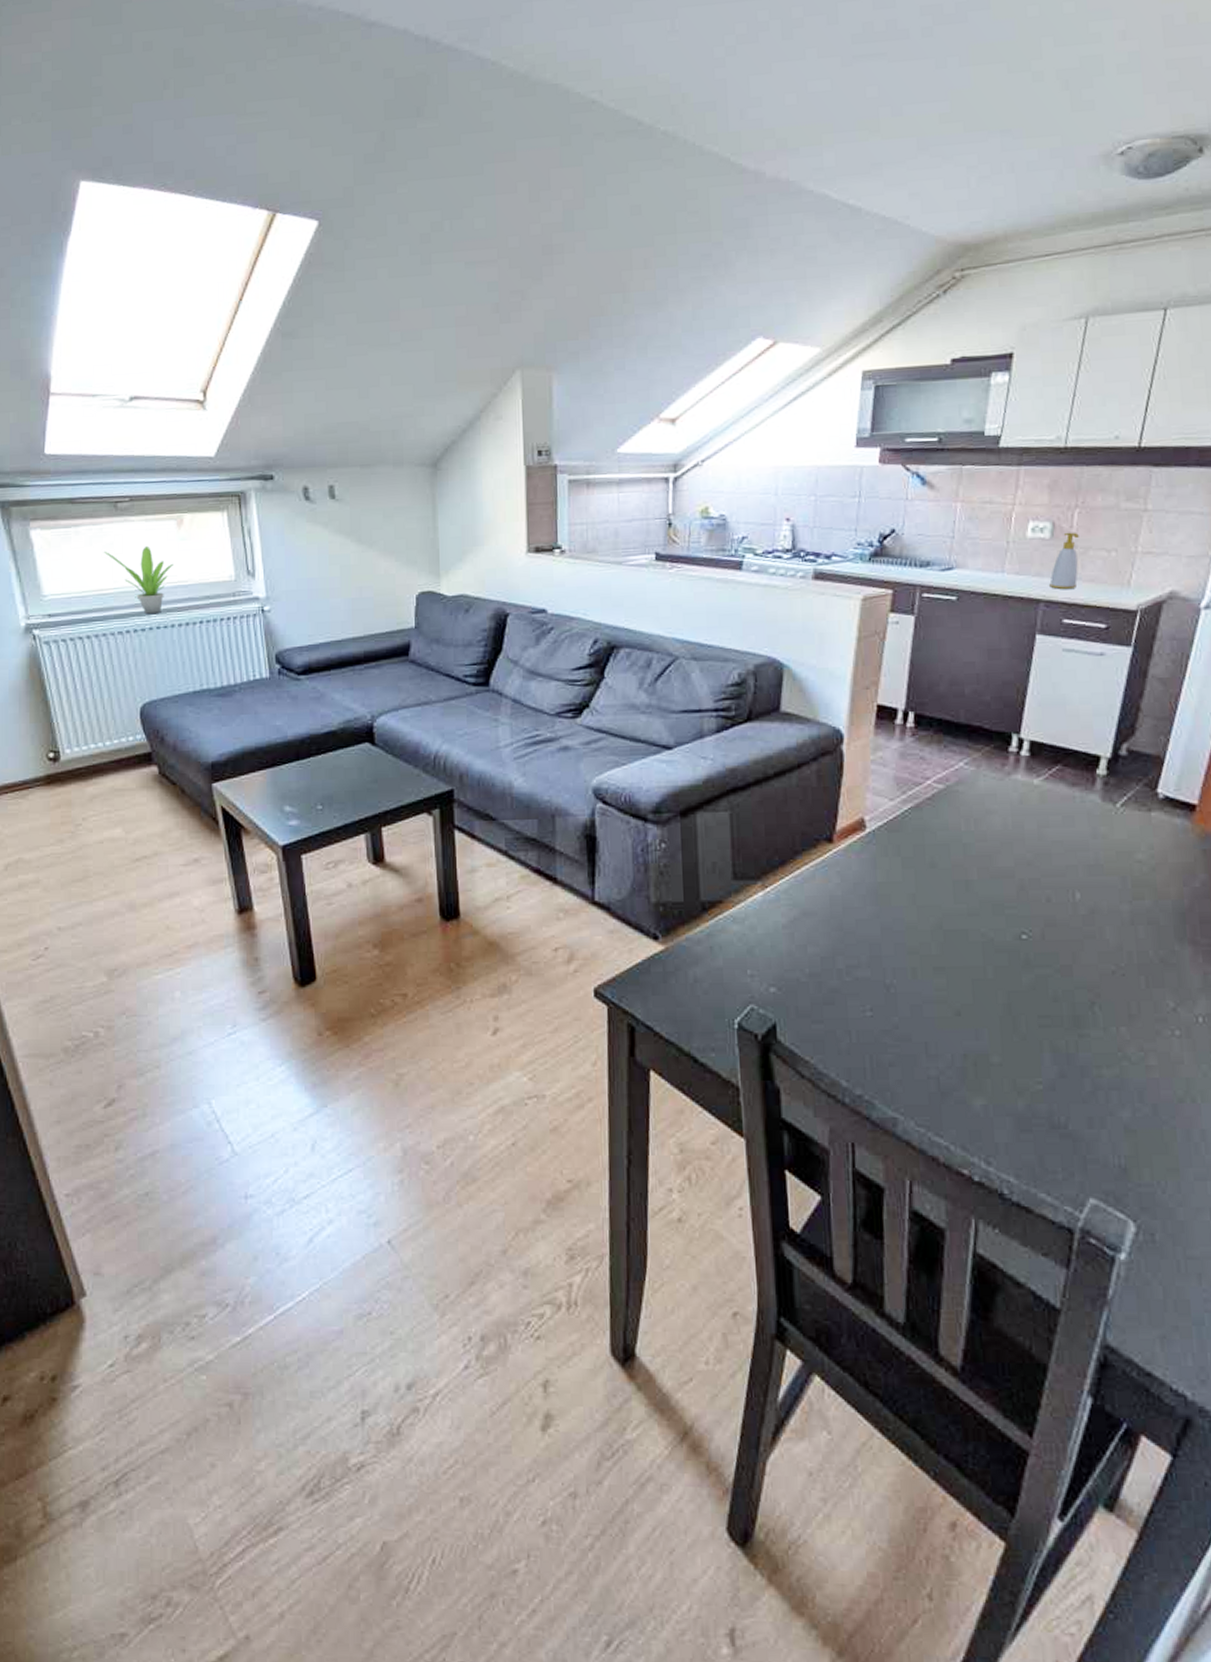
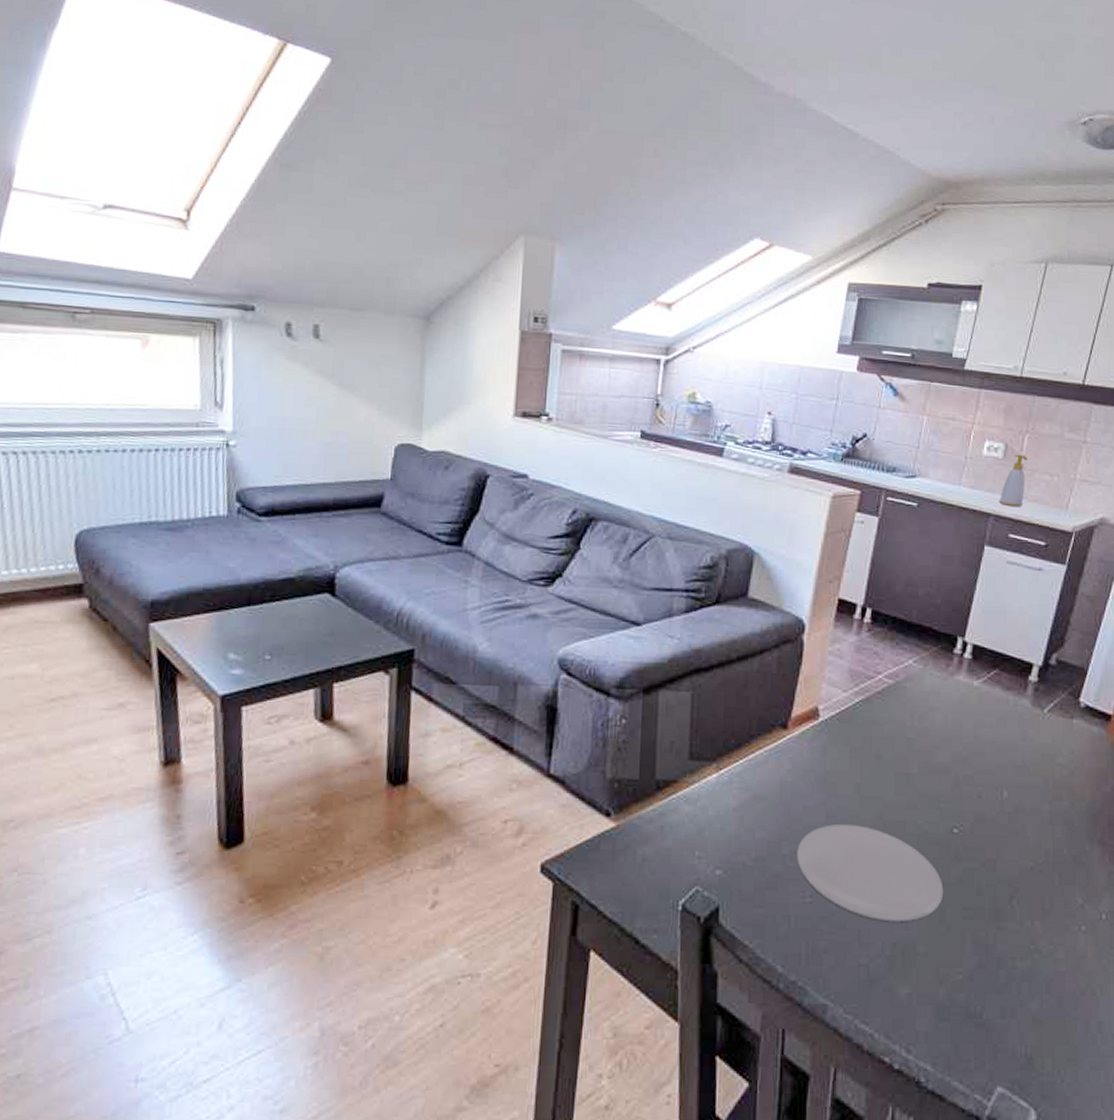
potted plant: present [103,545,173,614] -> none [53,362,132,435]
plate: none [853,935,1016,1034] -> present [797,823,944,923]

